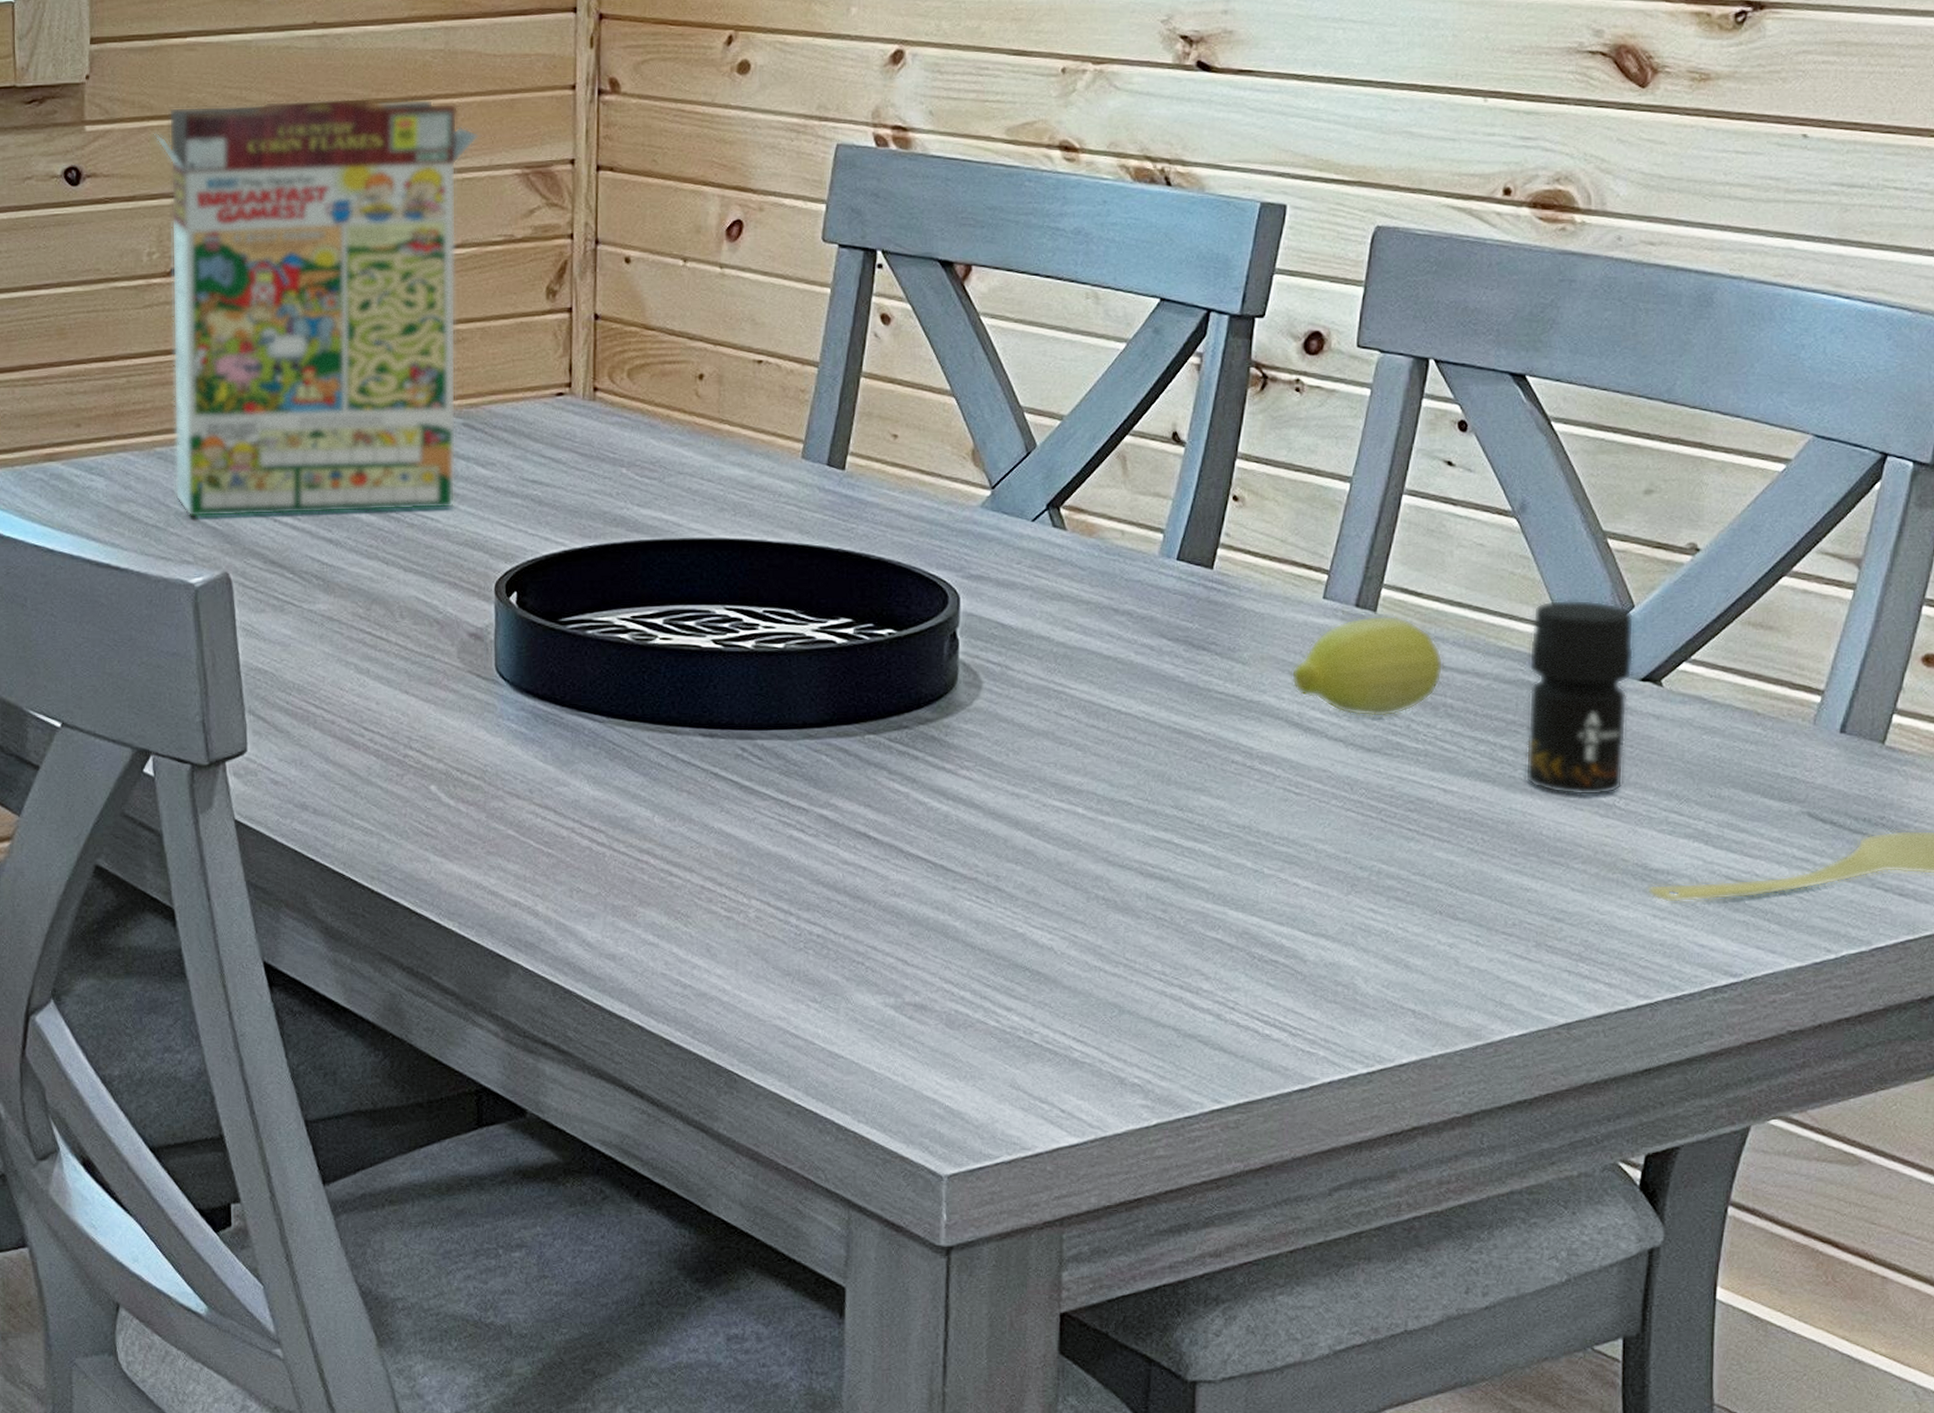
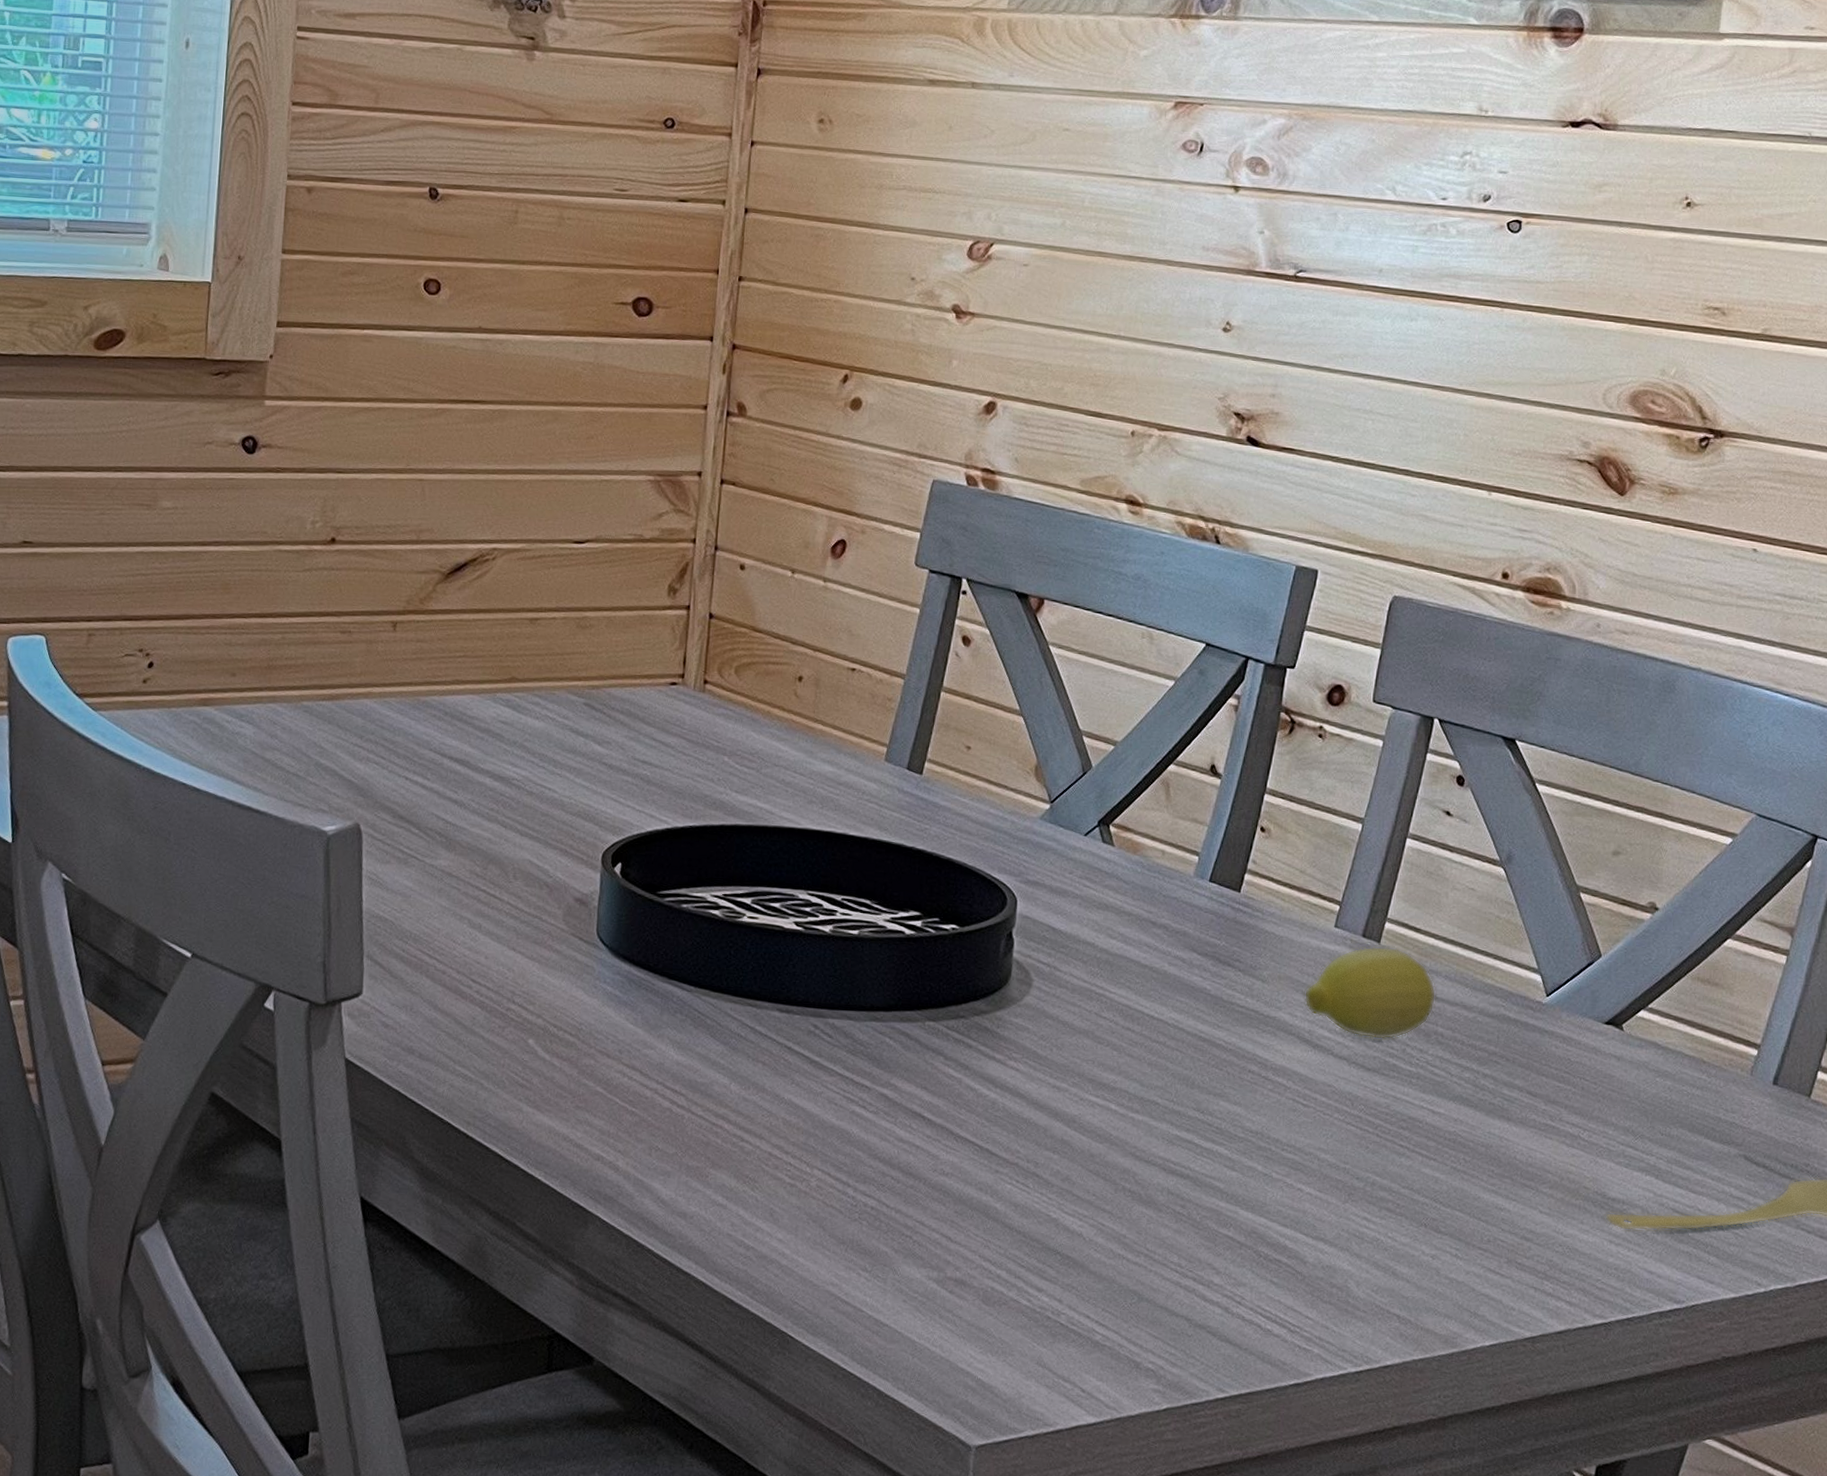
cereal box: present [153,98,478,518] -> none [317,391,618,781]
jar: present [1525,600,1634,796] -> none [1503,944,1601,1127]

